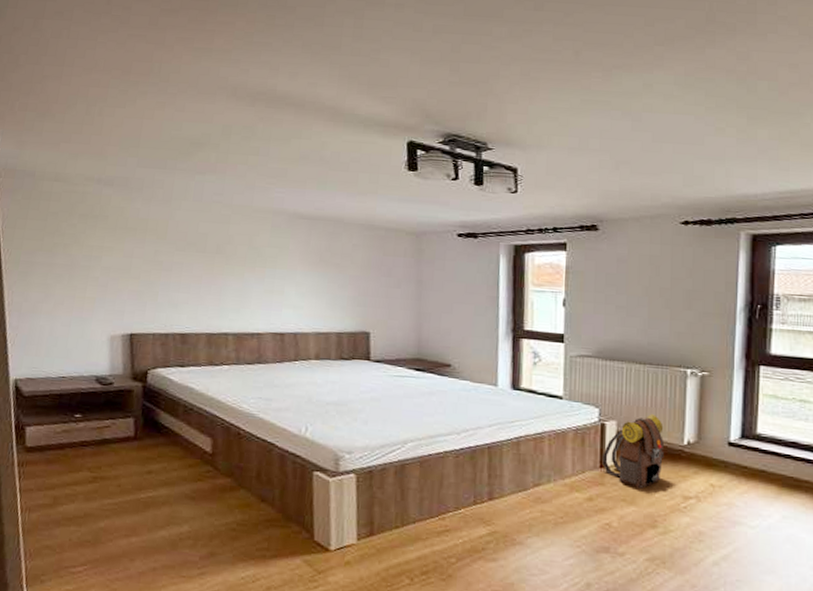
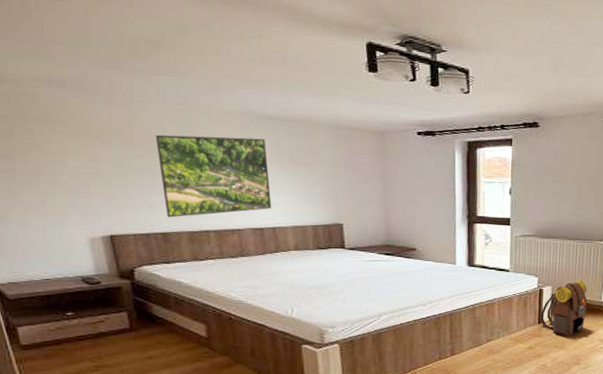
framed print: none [187,232,296,318] -> present [155,134,272,218]

